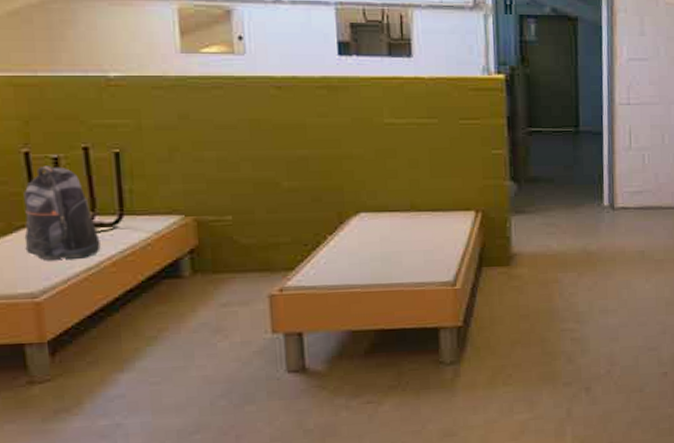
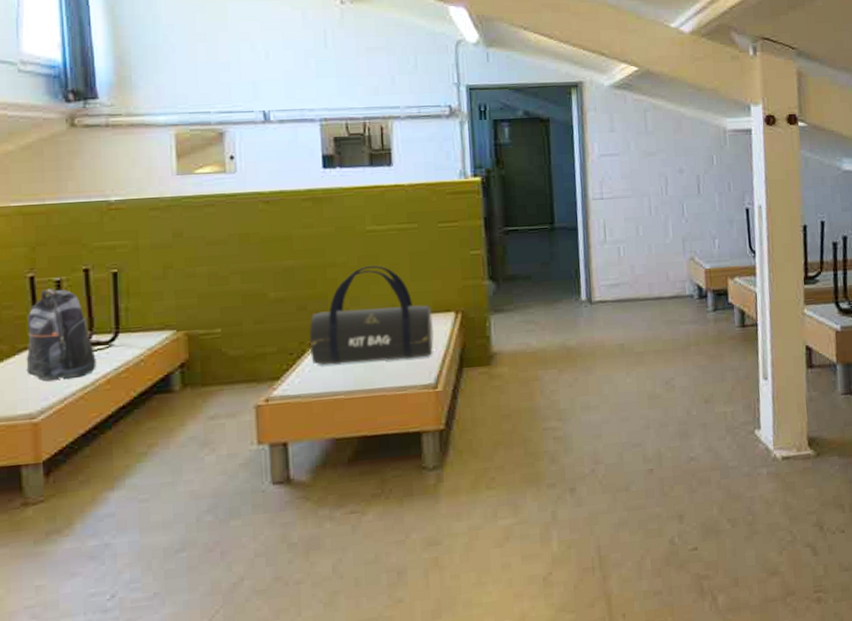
duffel bag: none [325,160,454,258] -> present [309,265,435,365]

